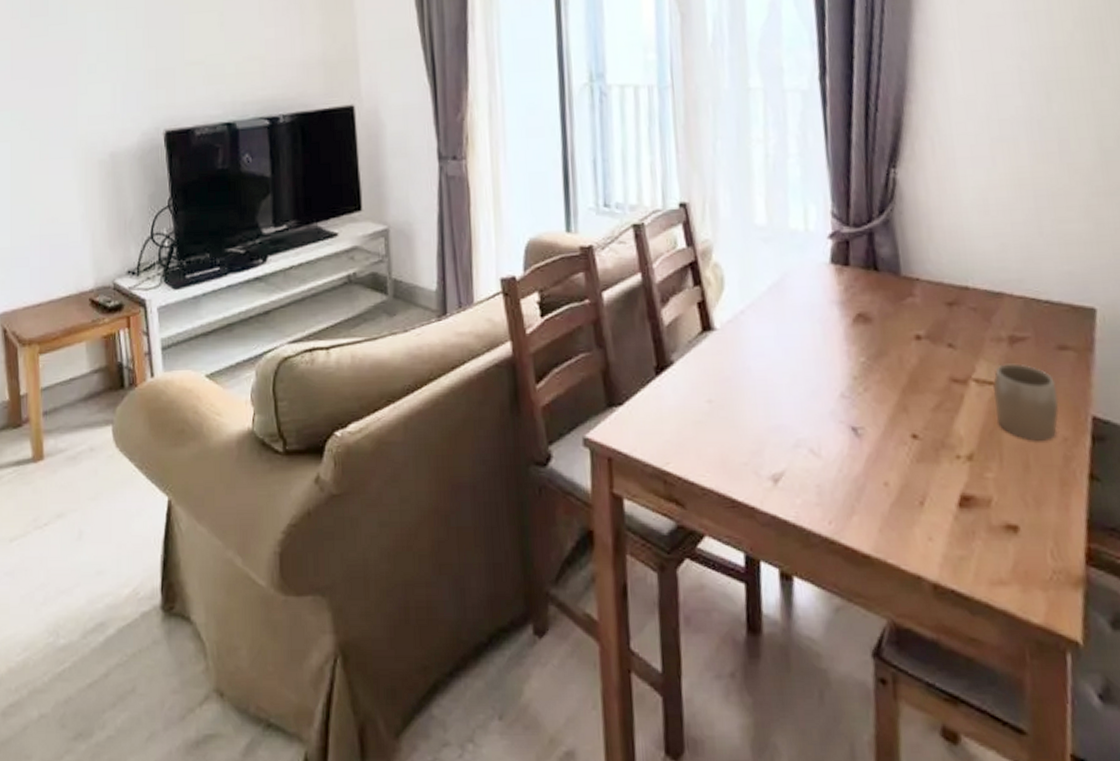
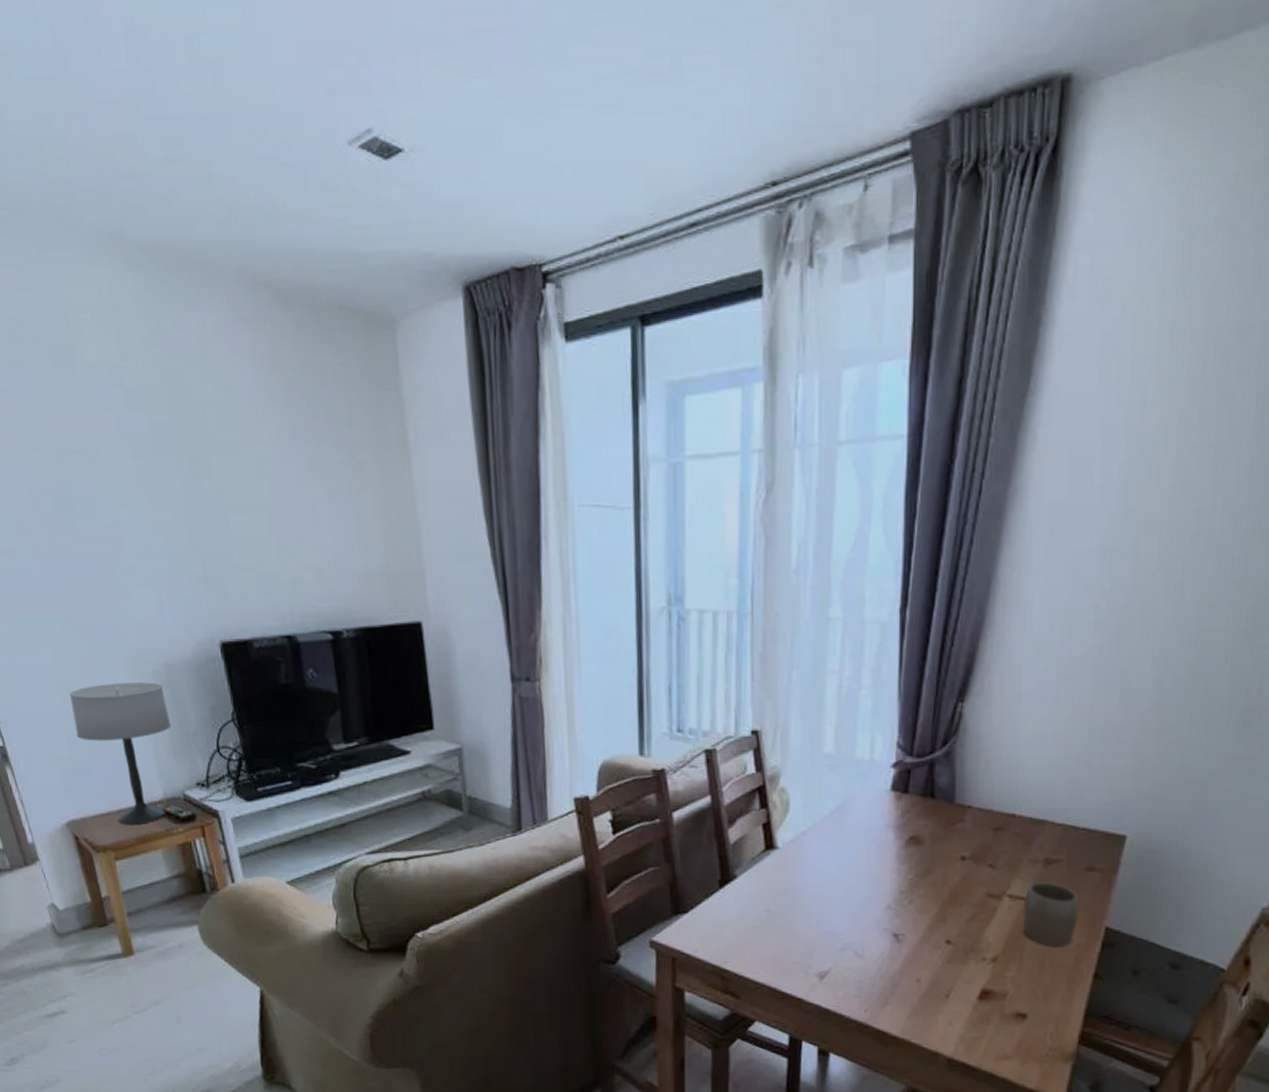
table lamp: none [19,171,110,316] -> present [69,682,172,825]

